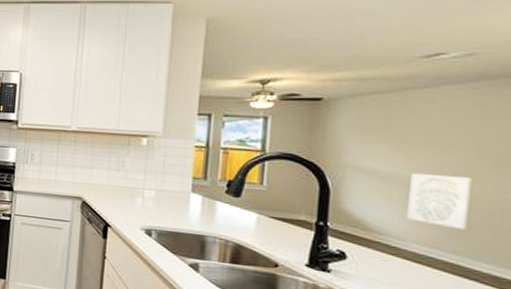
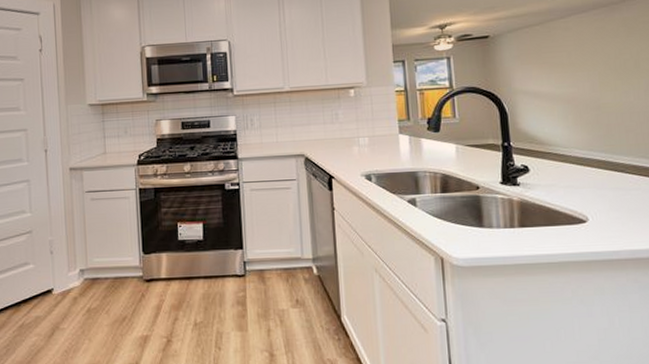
wall art: present [407,173,472,230] -> none [564,88,608,132]

